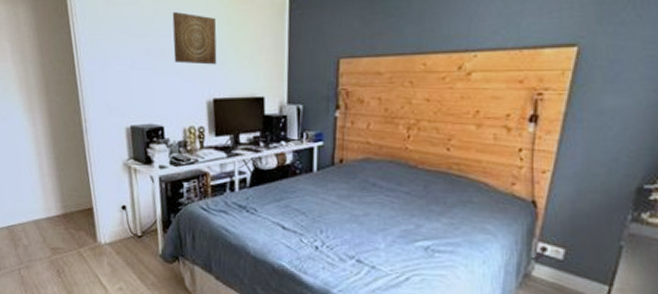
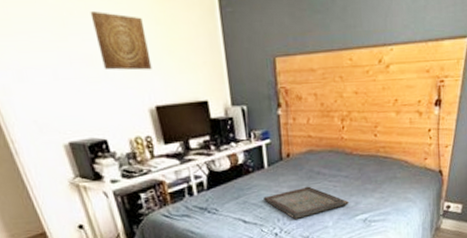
serving tray: none [307,198,408,234] -> present [263,186,349,219]

